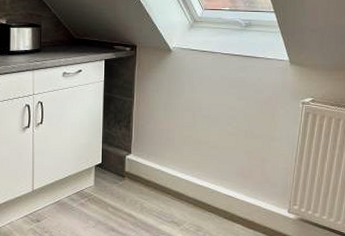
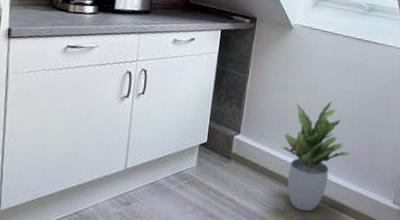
potted plant: none [170,117,240,223] -> present [280,101,351,212]

